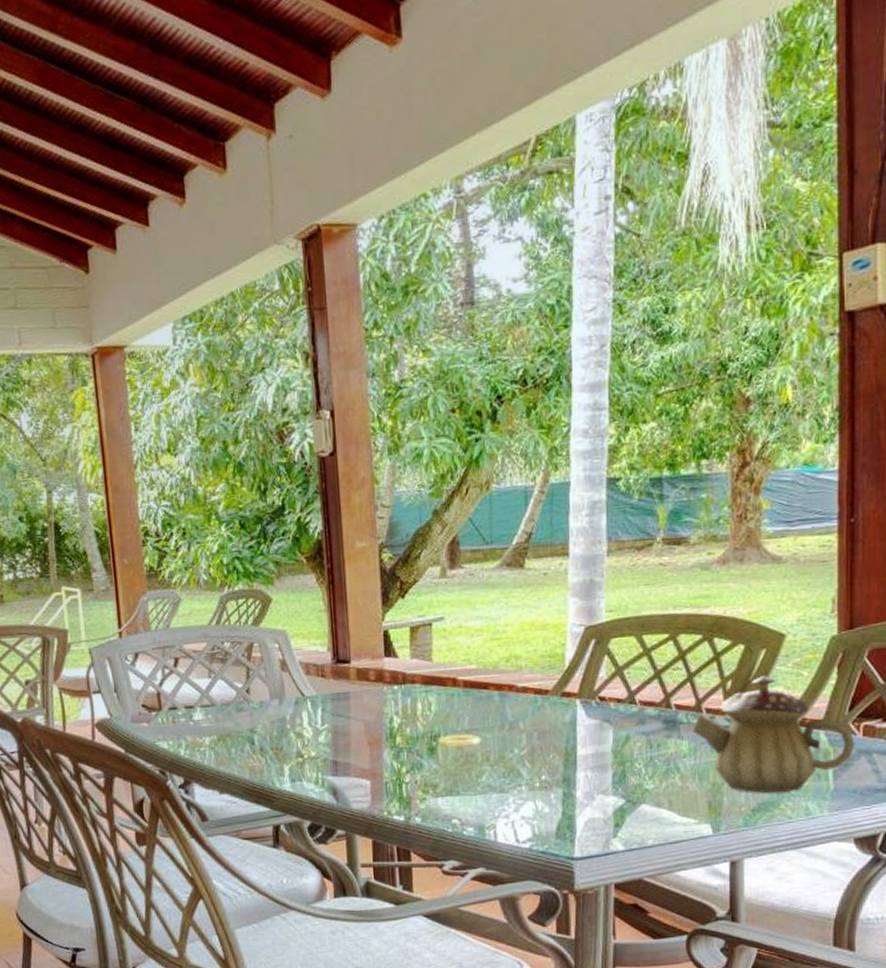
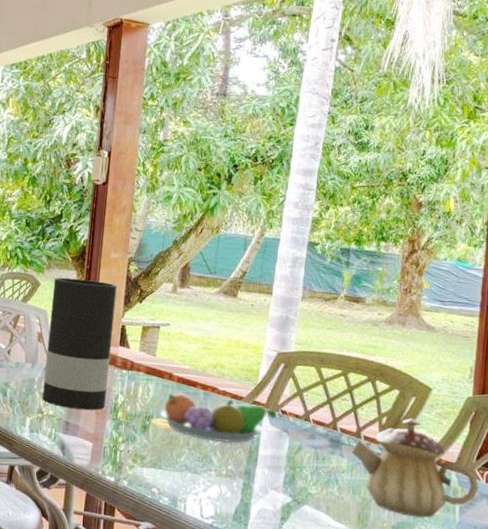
vase: none [288,580,378,745] -> present [42,277,117,411]
fruit bowl: none [448,695,594,751] -> present [160,392,277,443]

